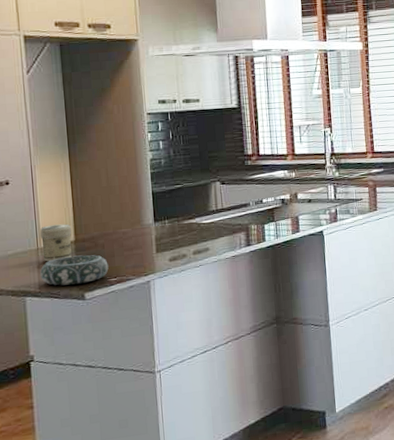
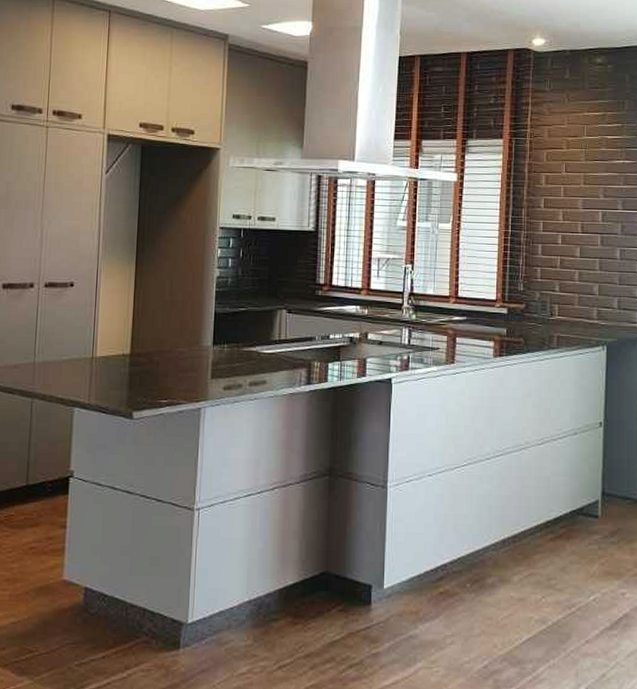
jar: present [40,224,72,262] -> none [96,334,129,373]
decorative bowl: present [40,255,109,286] -> none [91,370,161,401]

